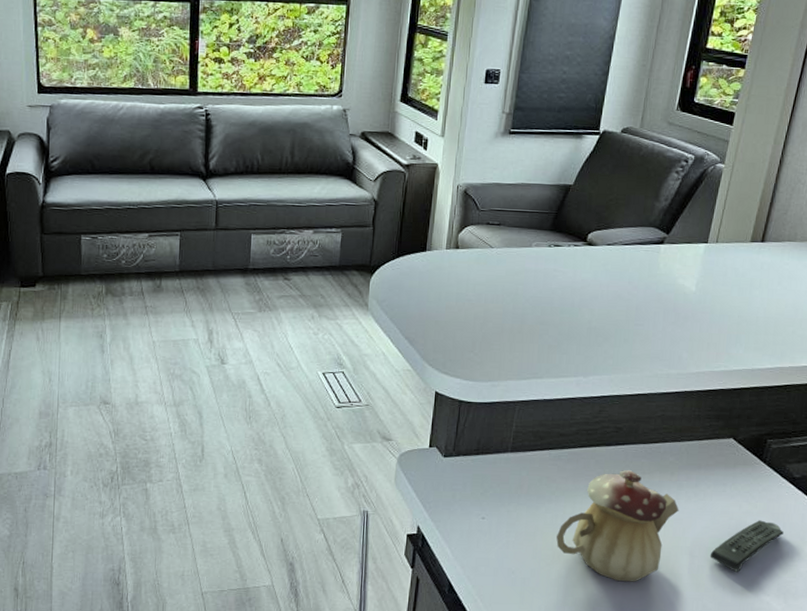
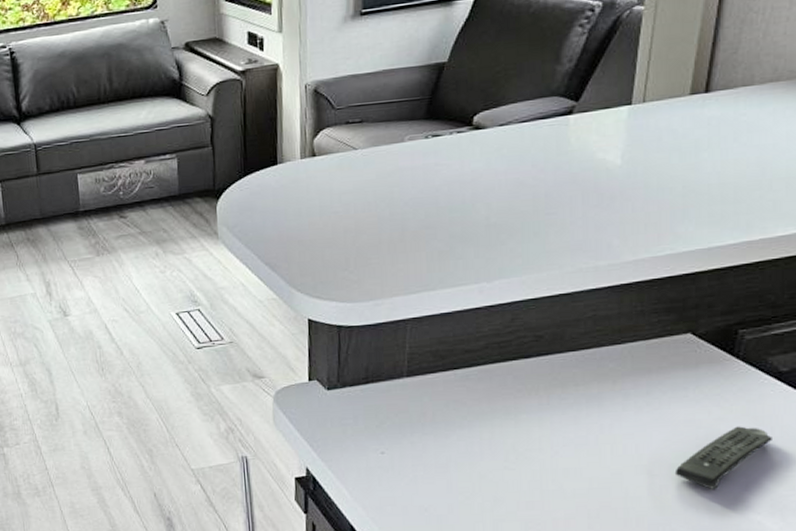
teapot: present [556,470,679,582] -> none [475,383,628,511]

